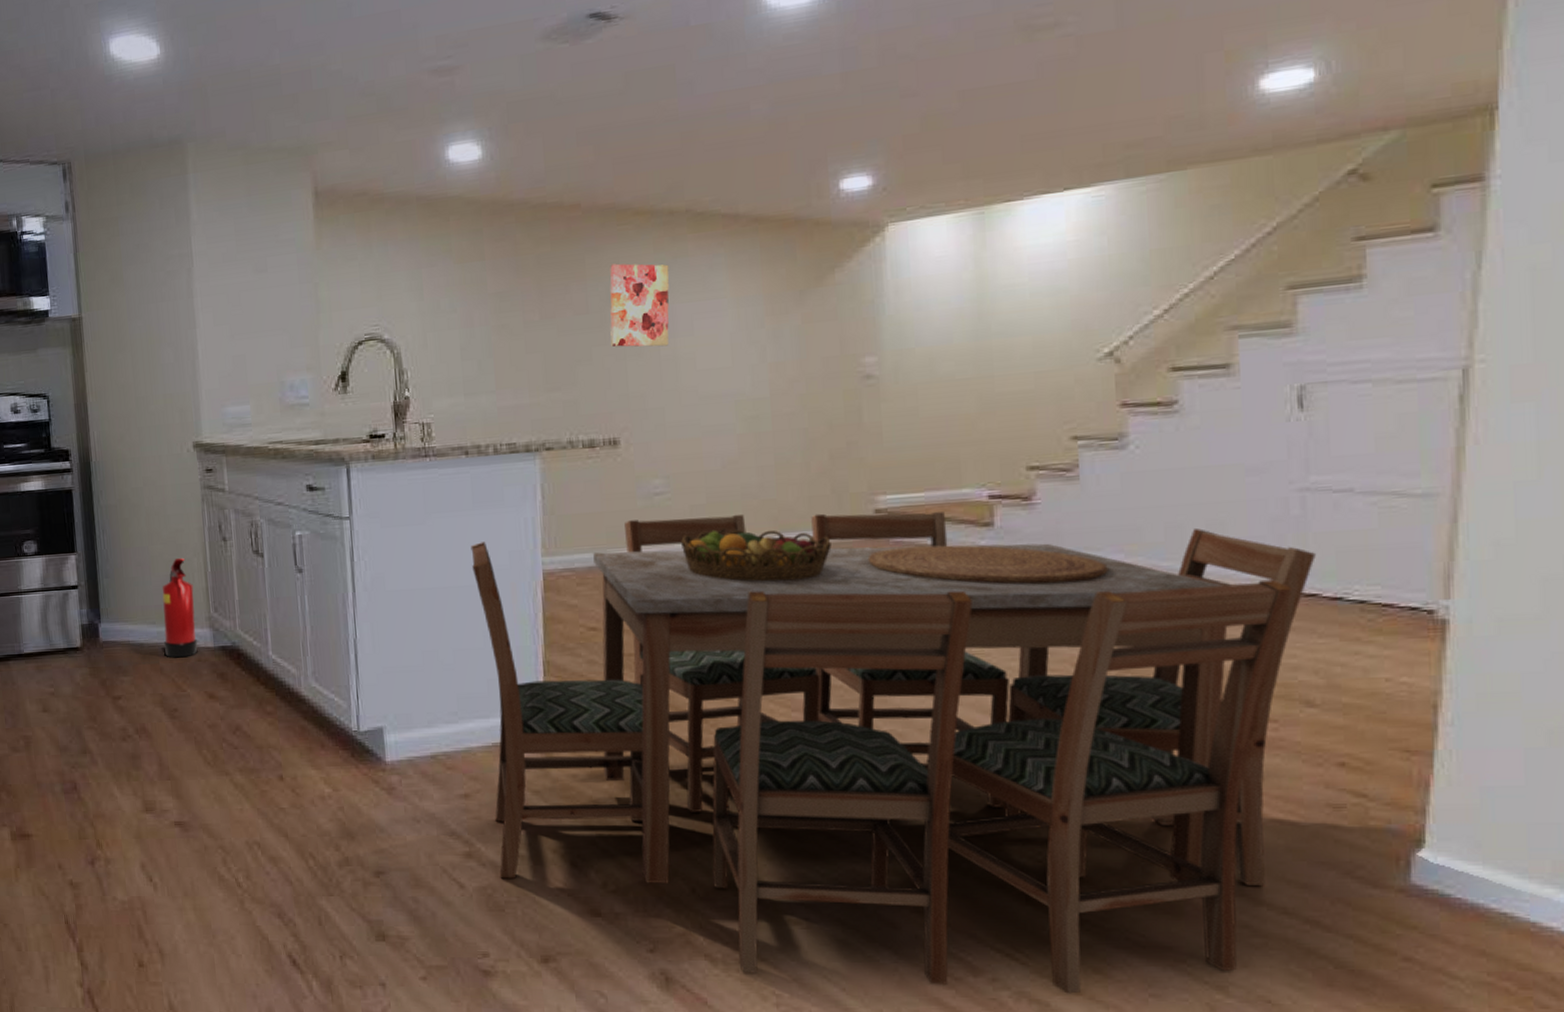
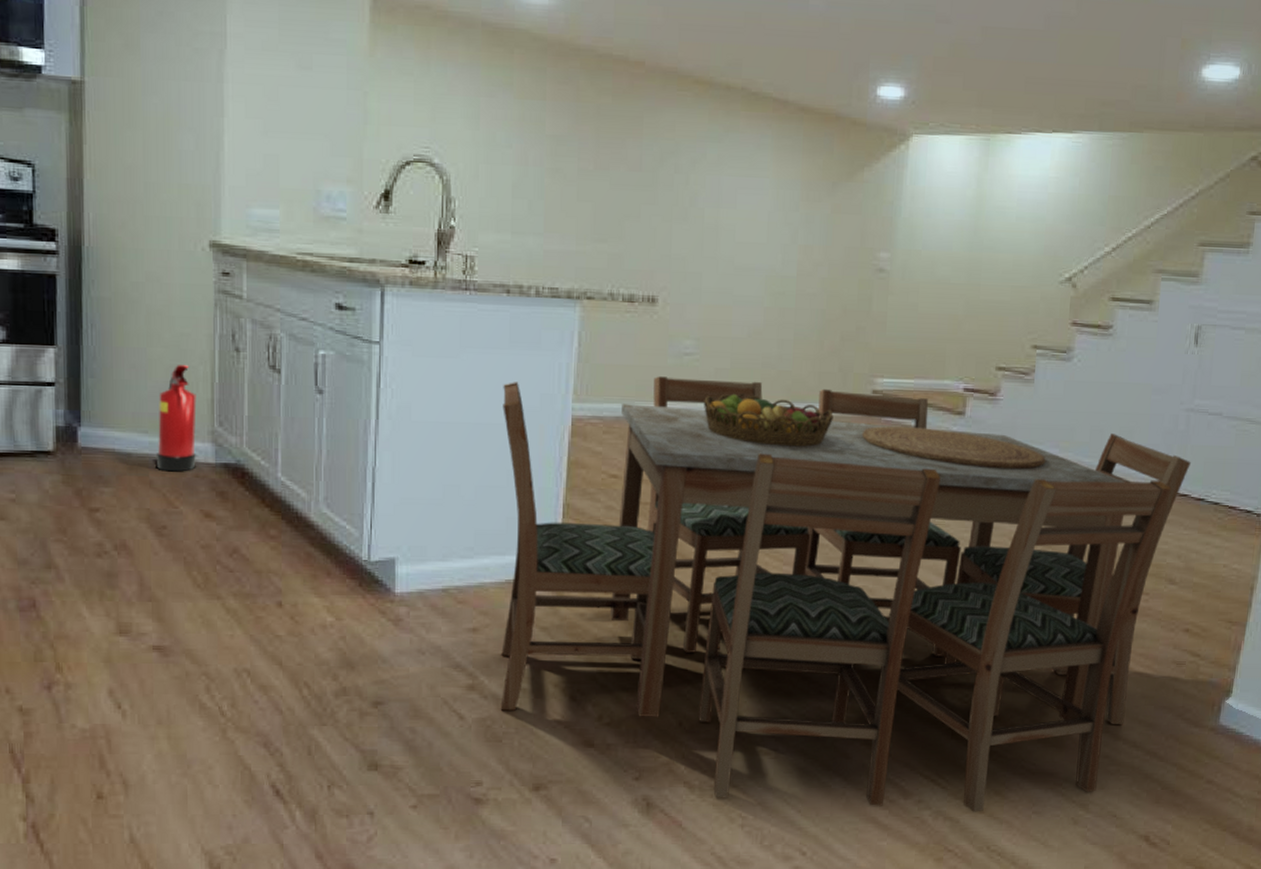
wall art: present [610,263,669,347] -> none [660,127,721,215]

